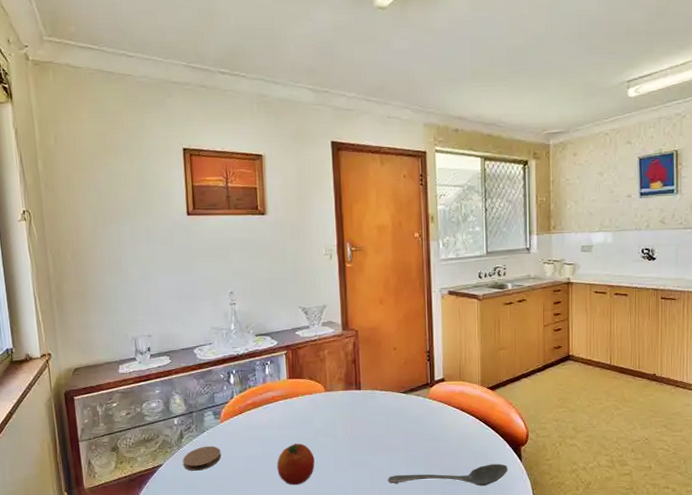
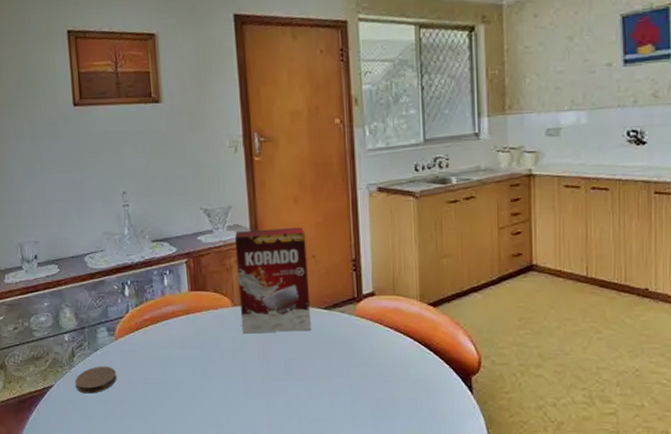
fruit: present [277,444,315,486] -> none [179,366,223,414]
cereal box: none [329,324,392,415] -> present [235,228,312,334]
stirrer: present [387,464,509,486] -> none [307,396,456,421]

